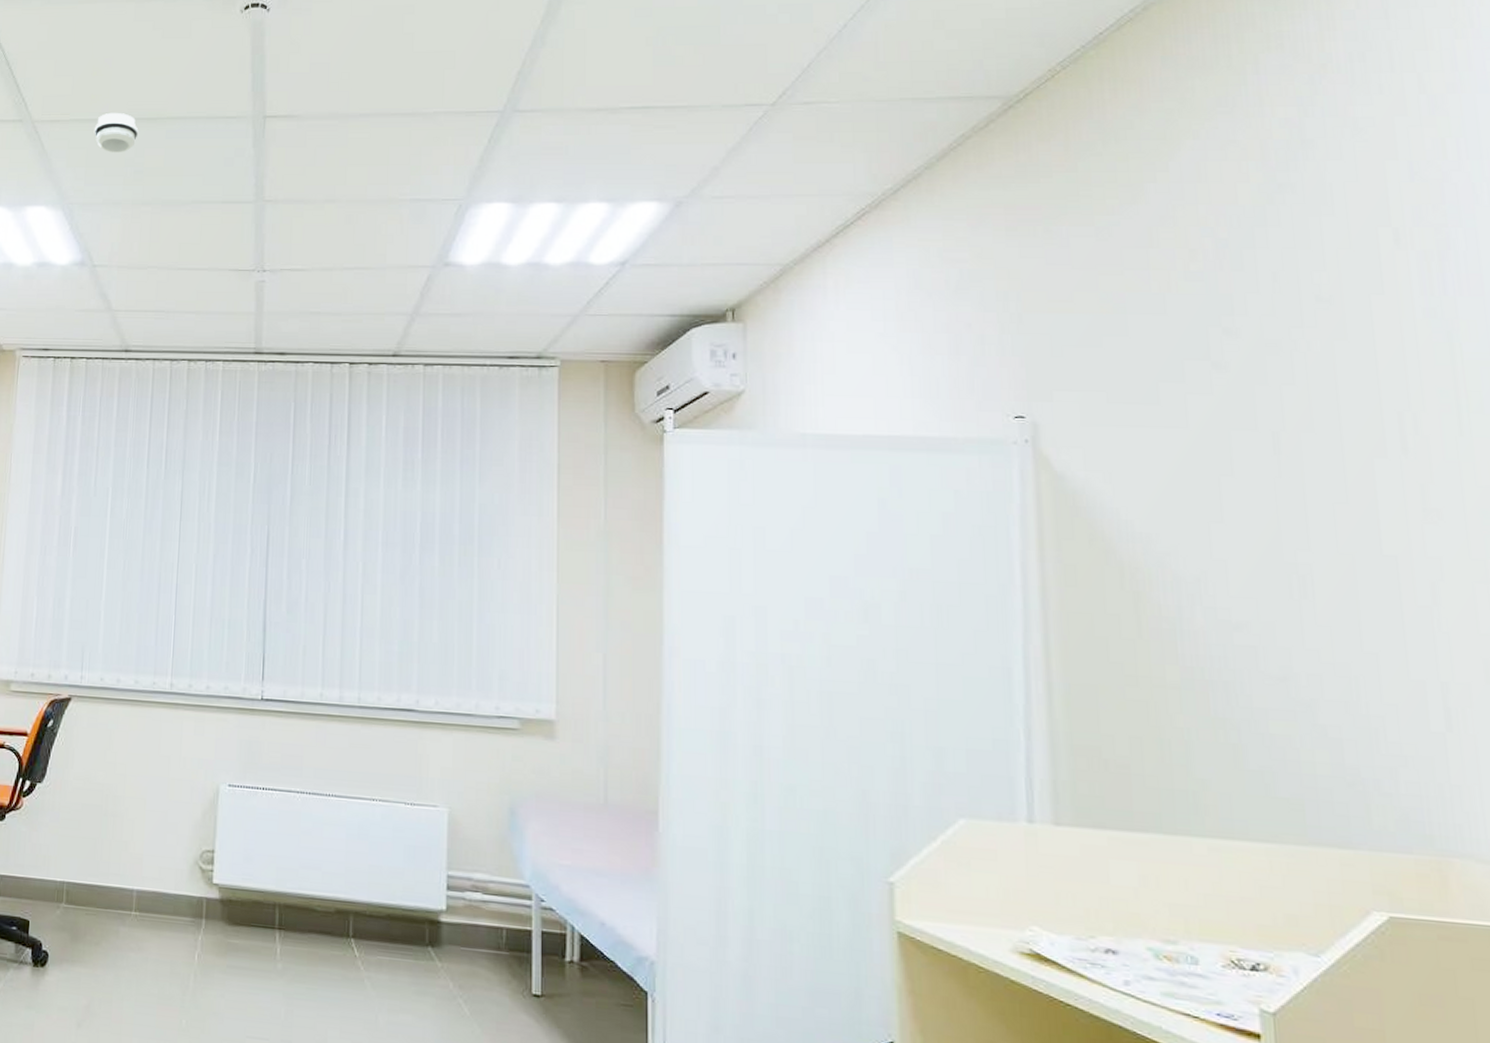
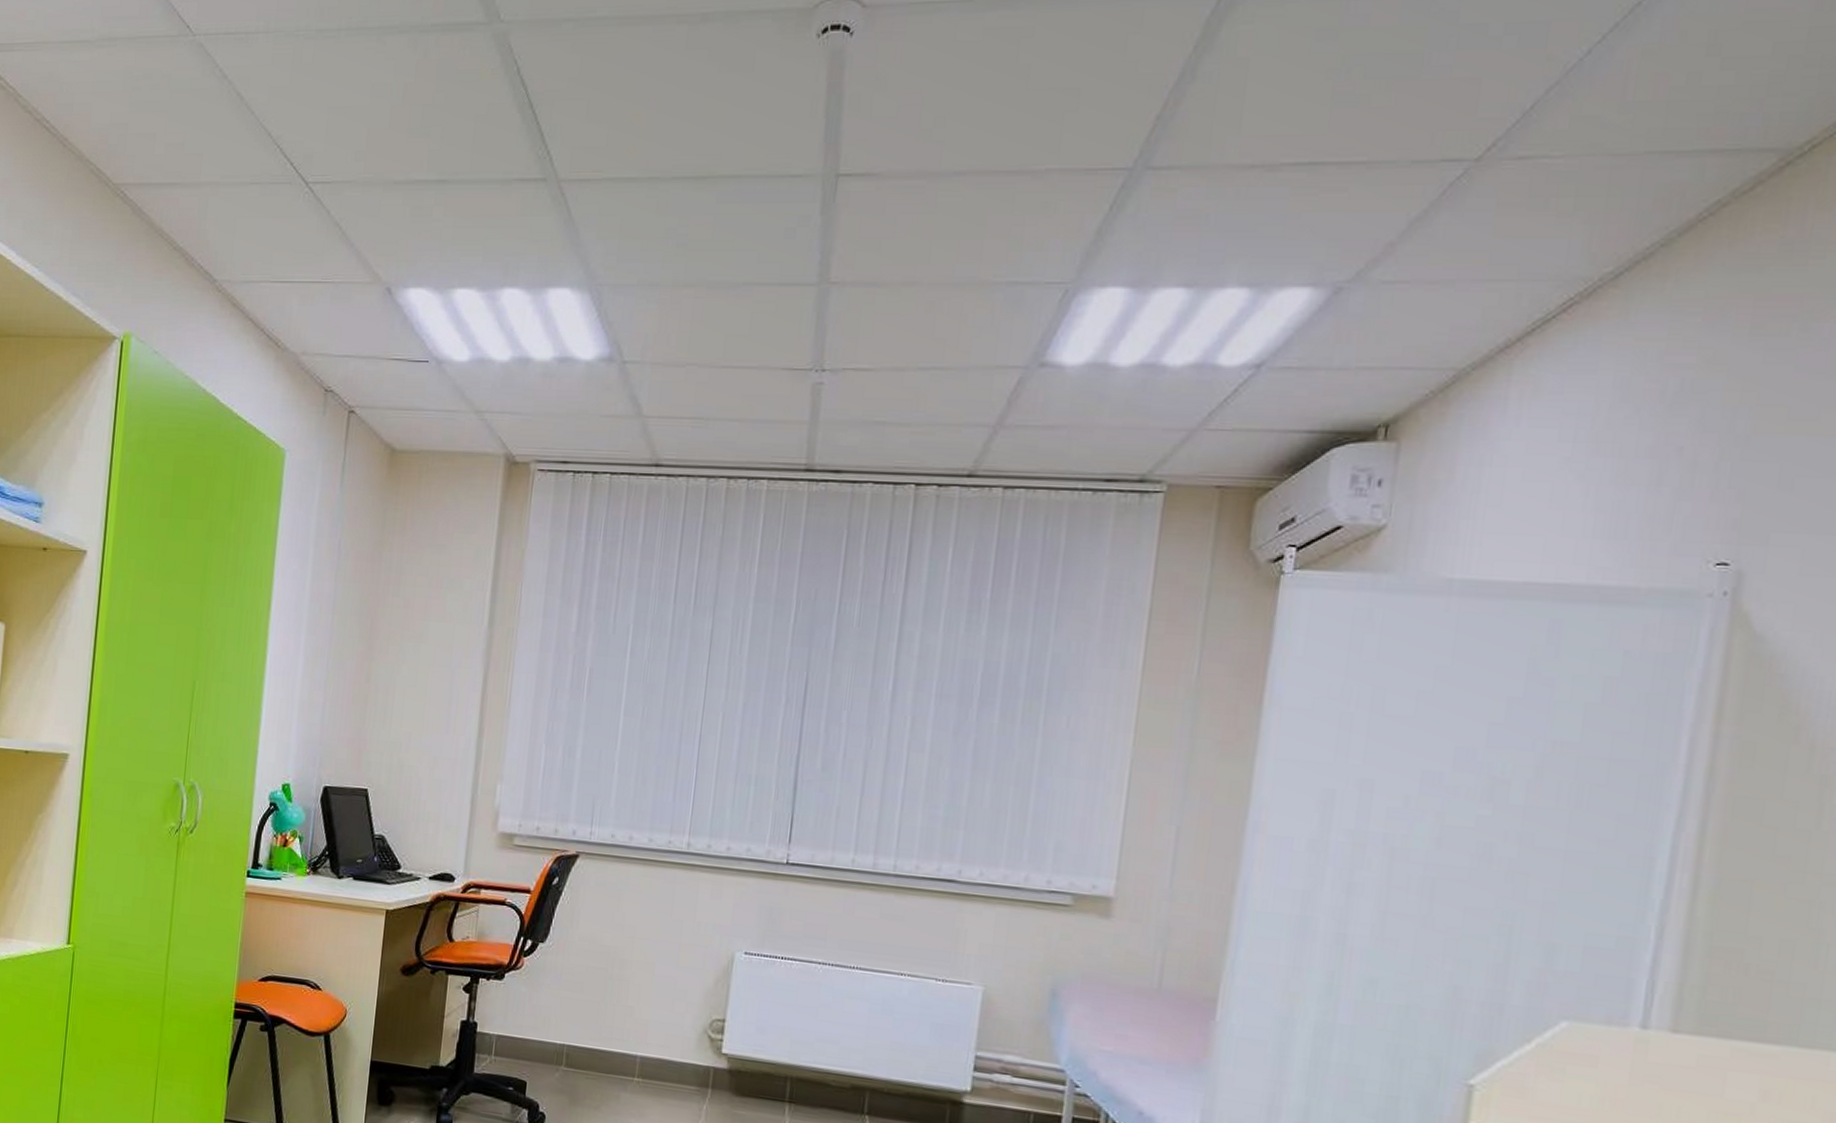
smoke detector: present [94,112,139,153] -> none [630,169,684,222]

